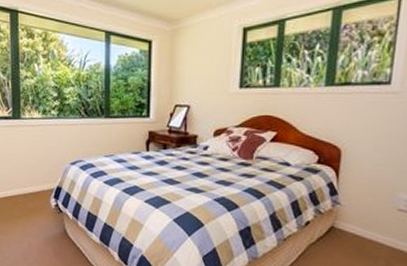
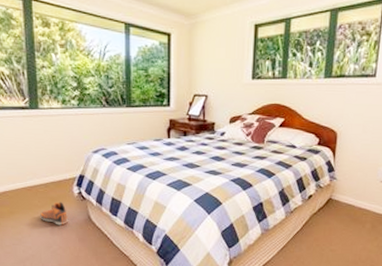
sneaker: none [18,213,46,238] -> present [40,201,69,225]

